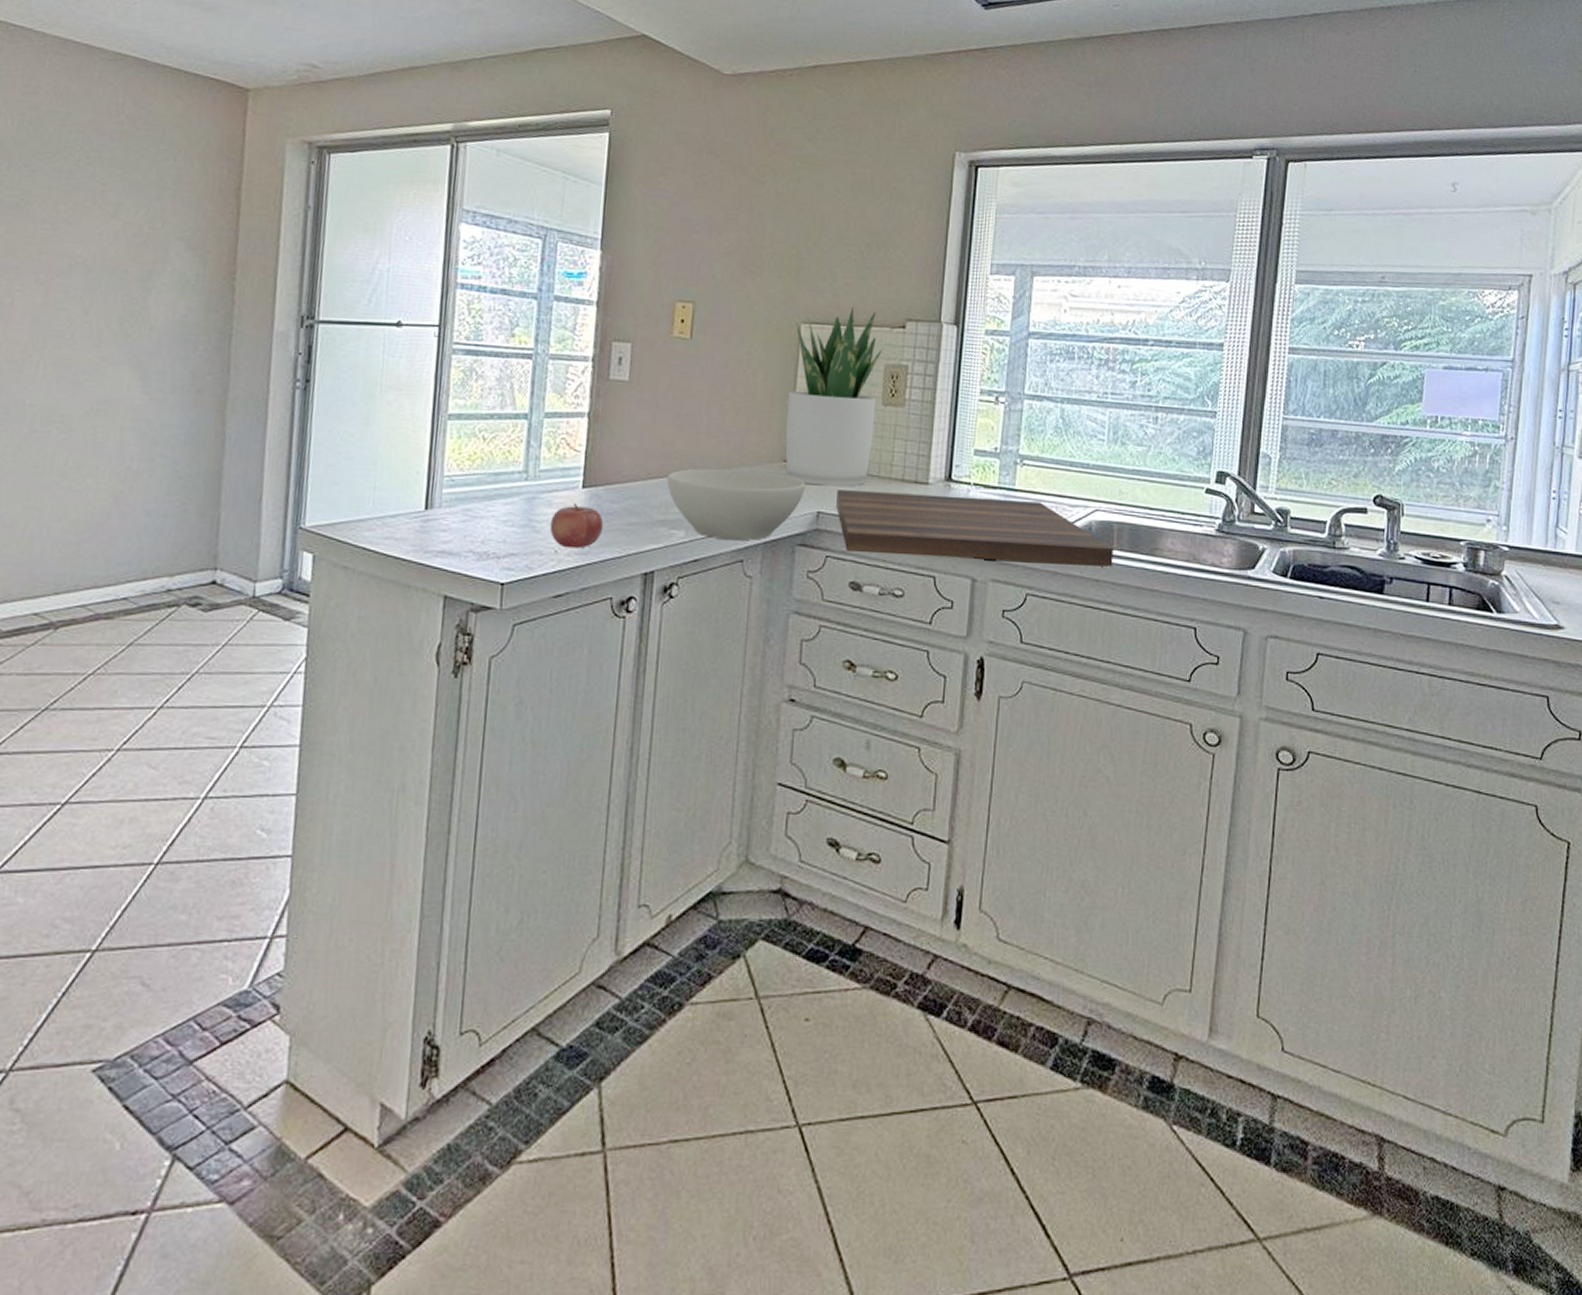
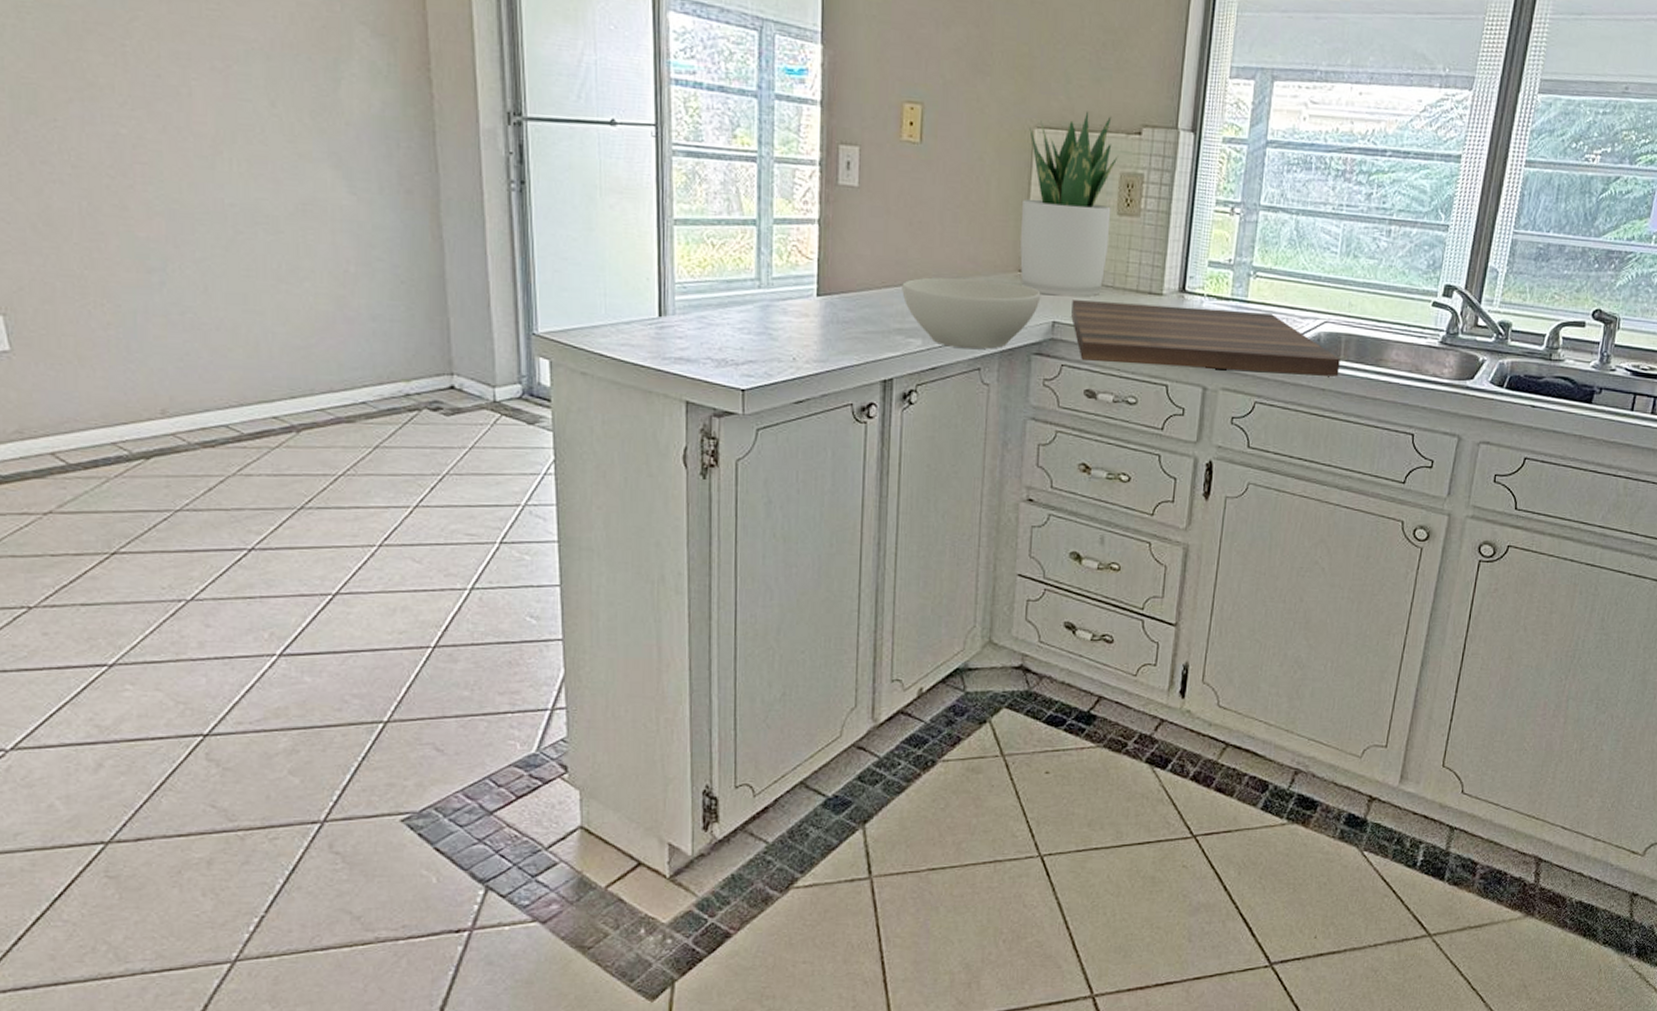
fruit: present [549,503,604,549] -> none [786,311,841,356]

